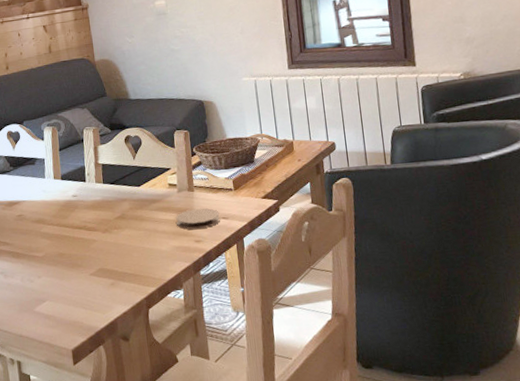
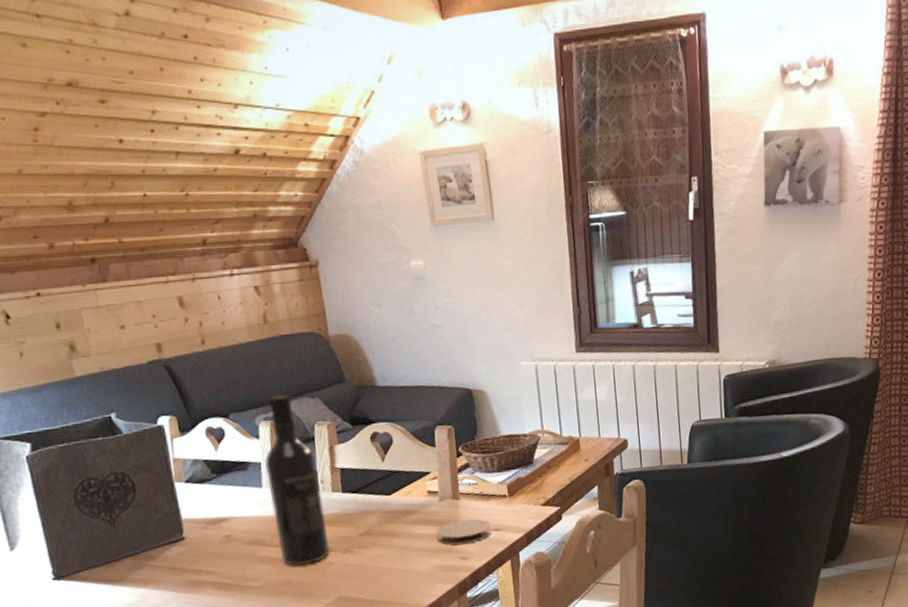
wine bottle: none [47,106,94,242] -> present [265,394,330,567]

